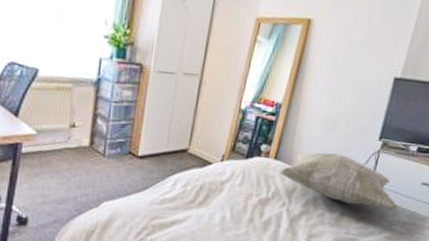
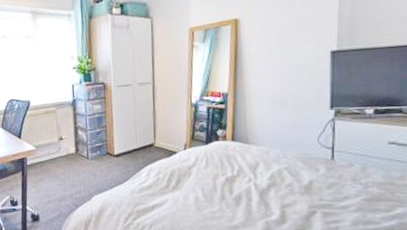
decorative pillow: present [279,151,398,211] -> none [239,127,368,173]

